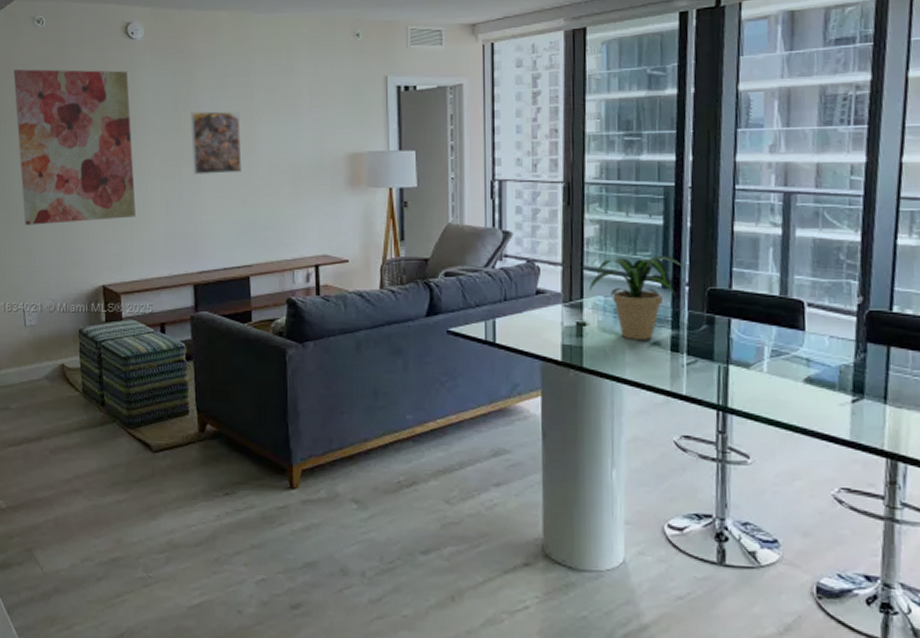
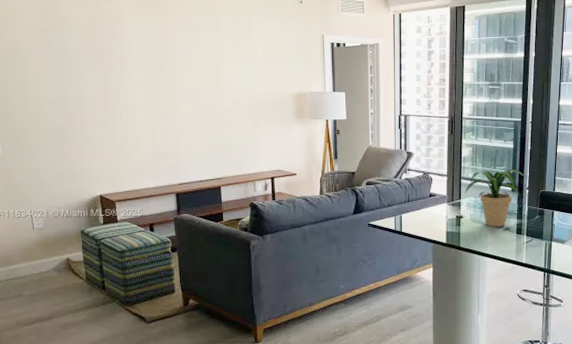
wall art: present [13,69,137,225] -> none [12,15,127,147]
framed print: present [190,111,242,174] -> none [169,57,212,107]

